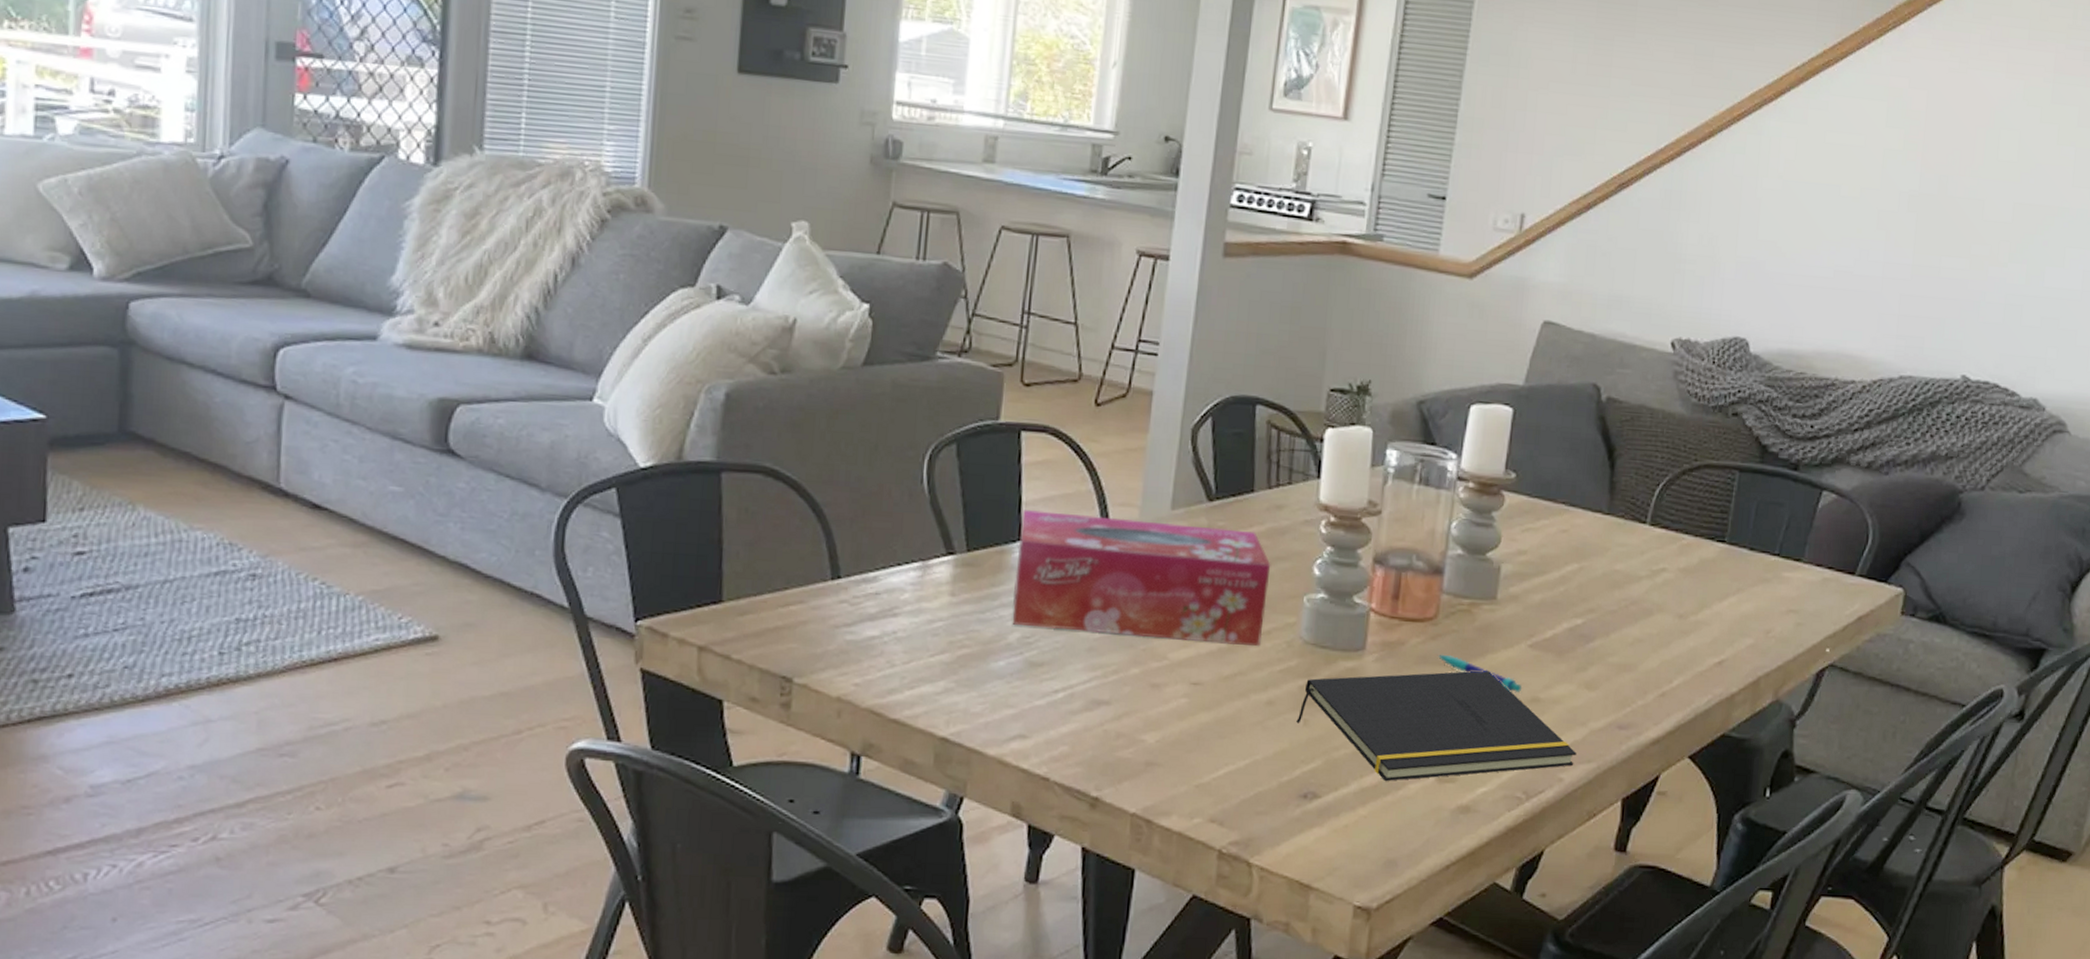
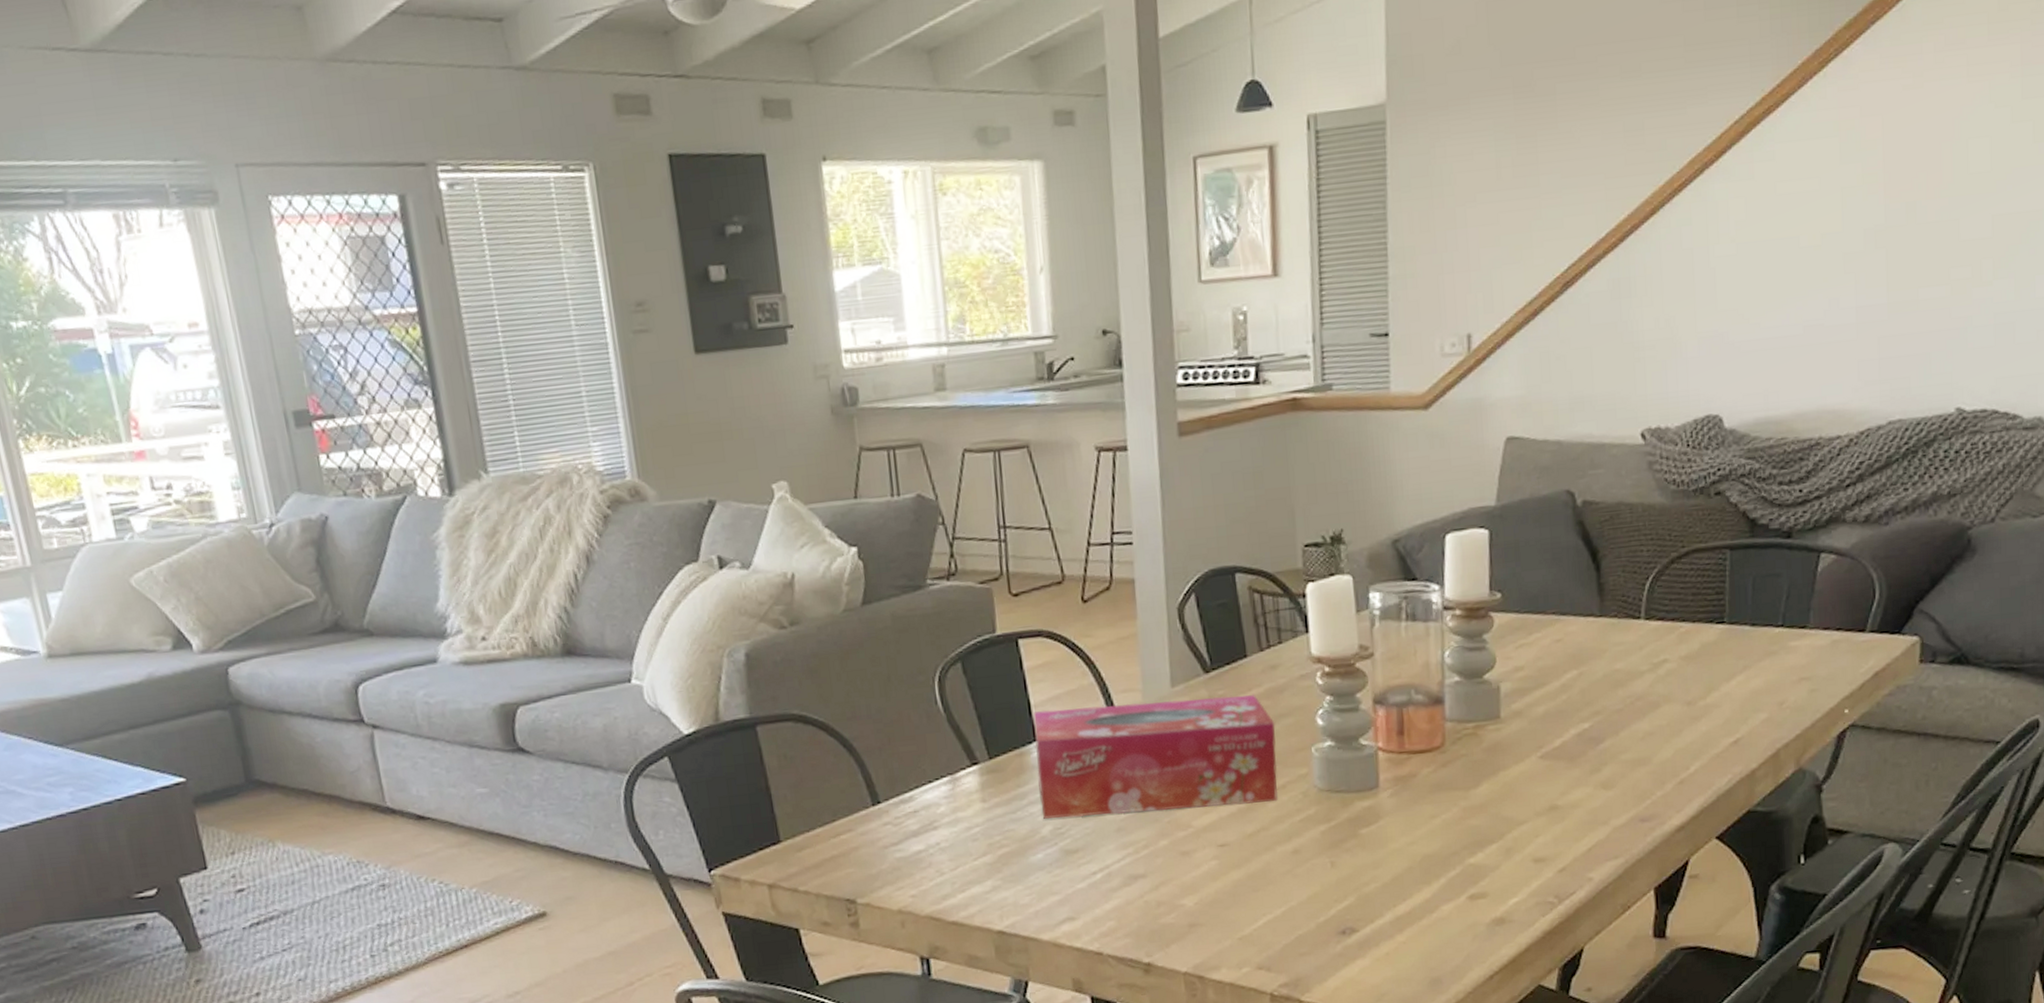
notepad: present [1296,670,1578,781] -> none [1324,788,1603,907]
pen: present [1437,654,1522,692] -> none [1450,779,1538,804]

